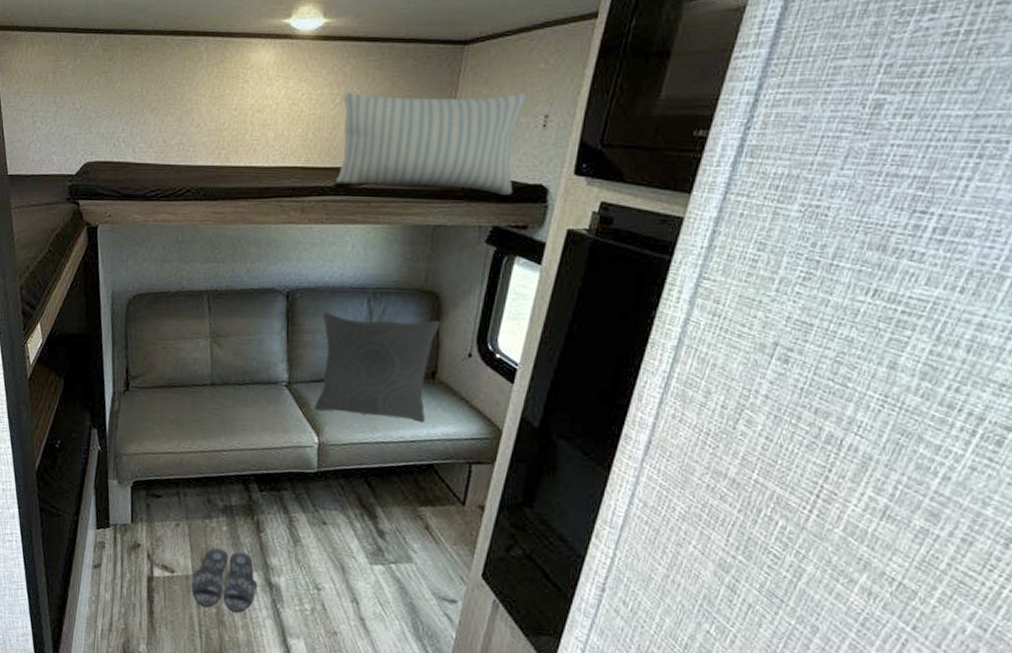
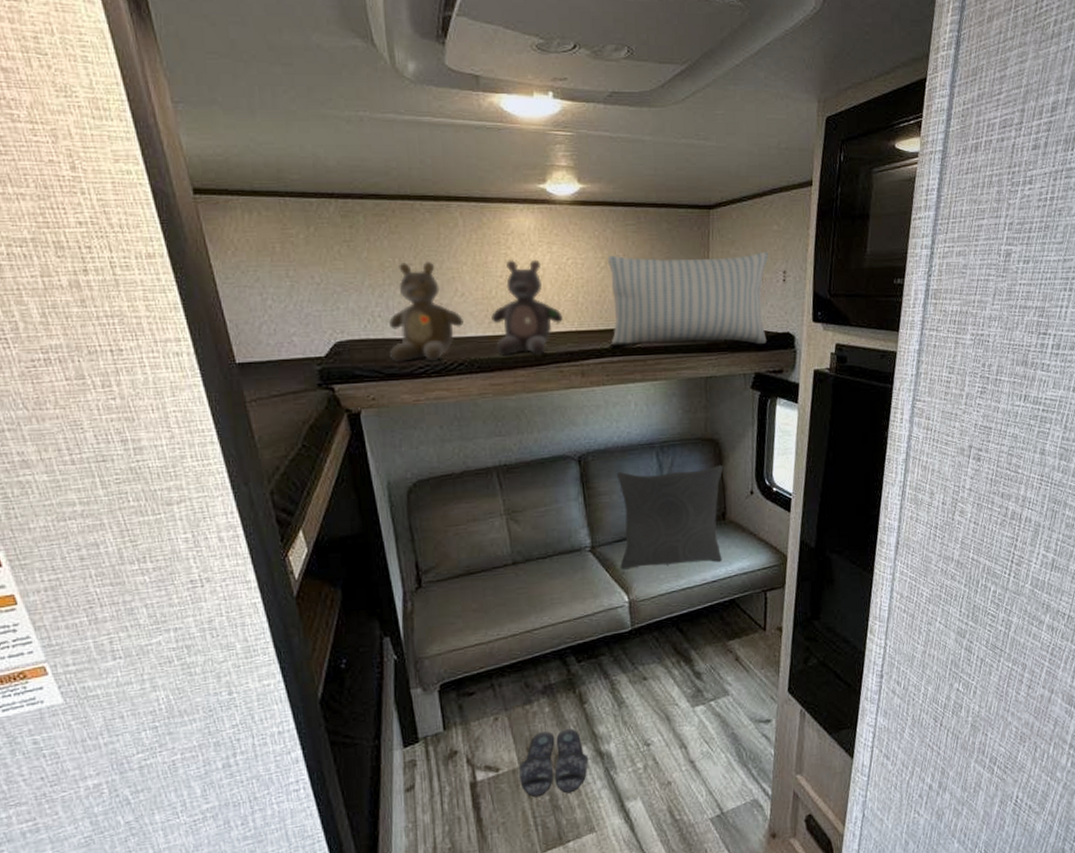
teddy bear: none [128,93,196,186] -> present [388,262,463,362]
stuffed animal: none [221,94,290,189] -> present [491,259,563,356]

